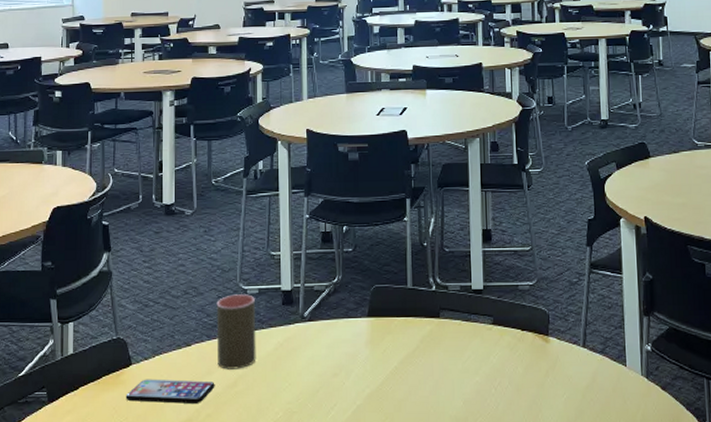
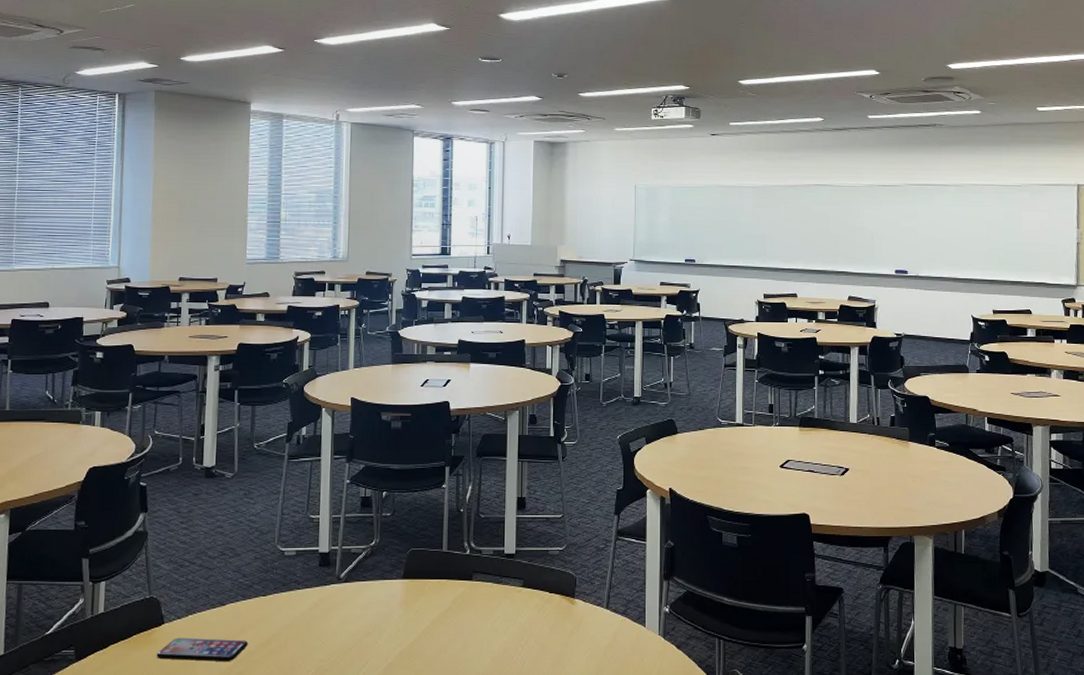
cup: present [216,294,256,370] -> none [252,556,292,629]

